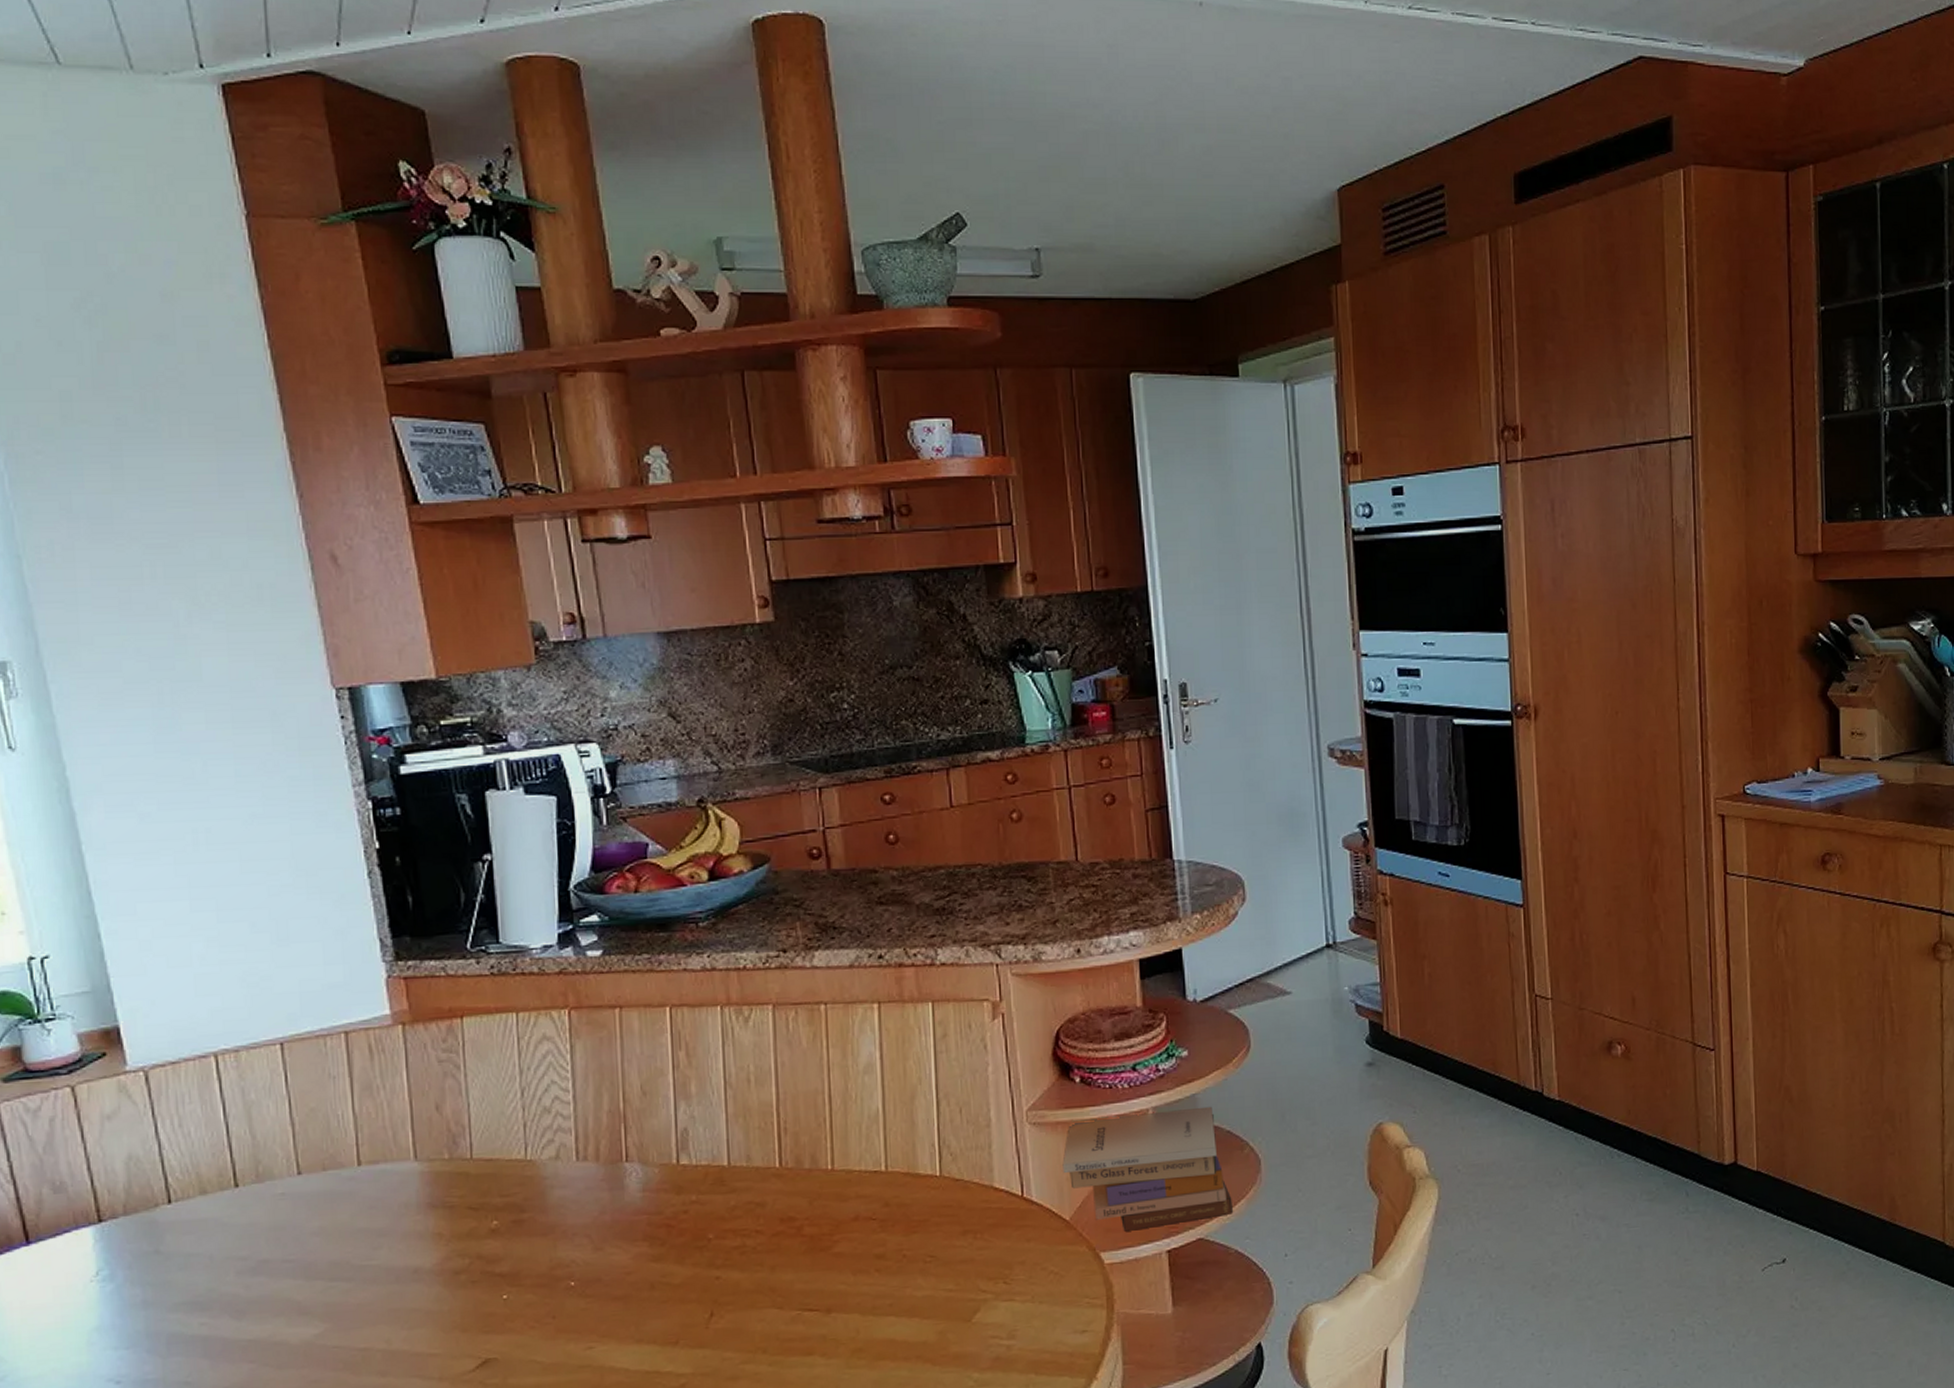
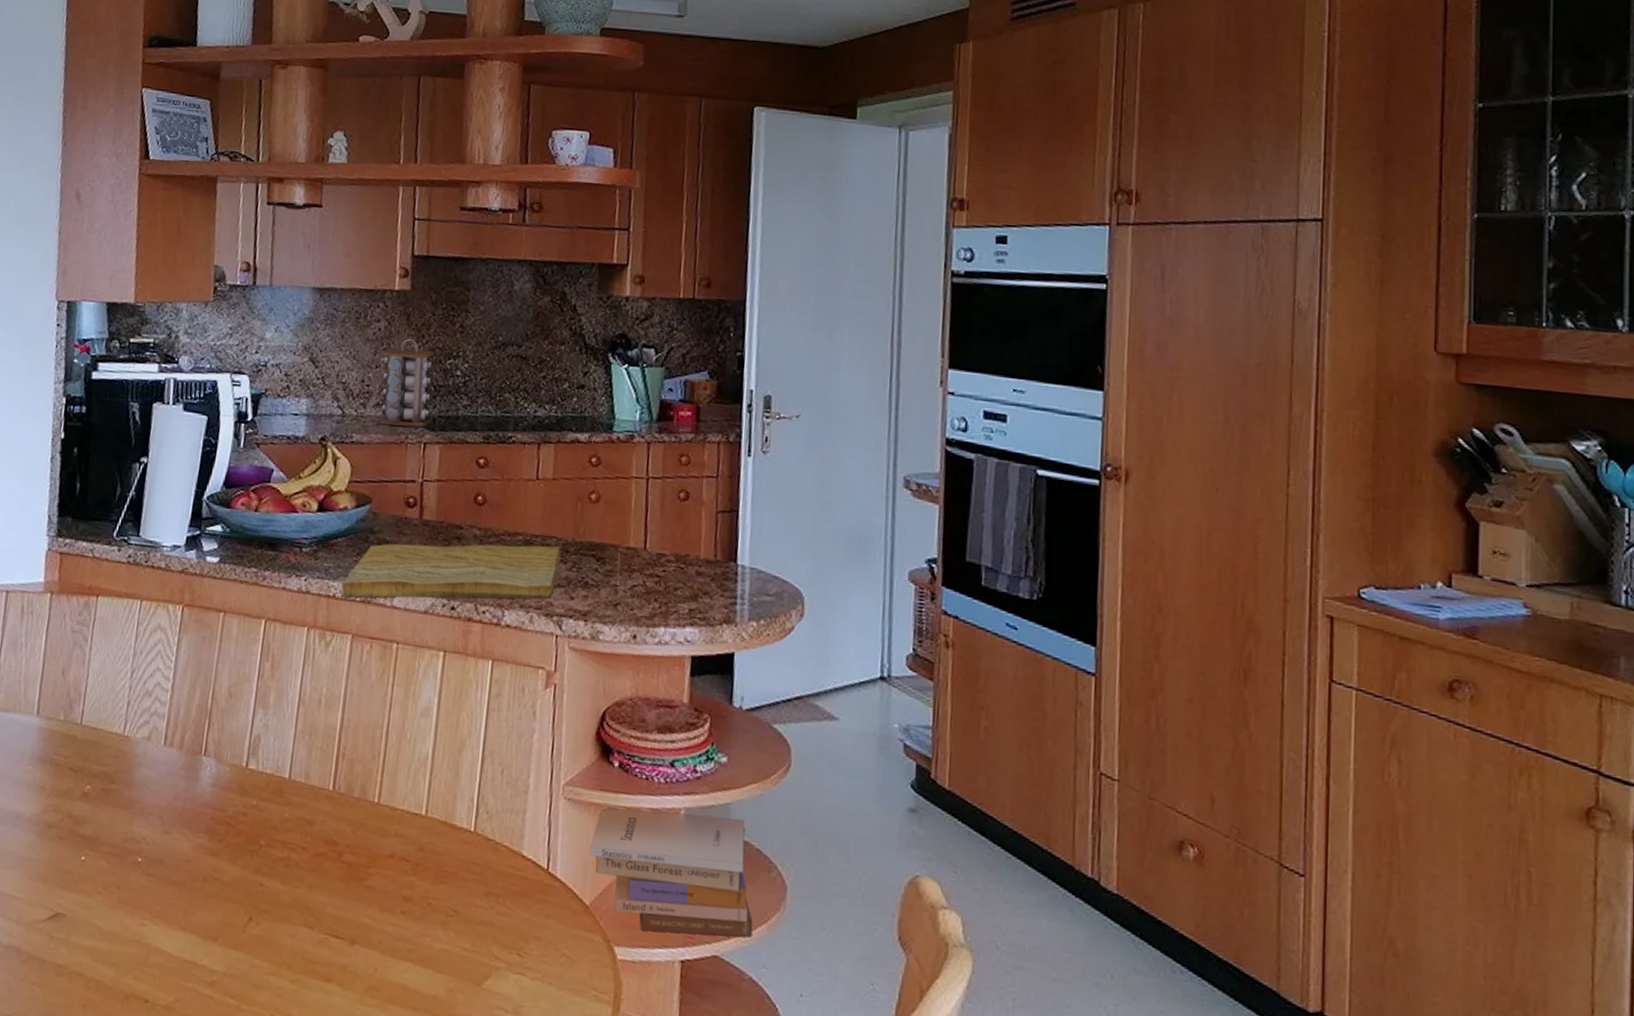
cutting board: none [751,873,989,966] -> present [341,543,561,600]
spice rack: none [754,676,823,775] -> present [379,339,435,428]

